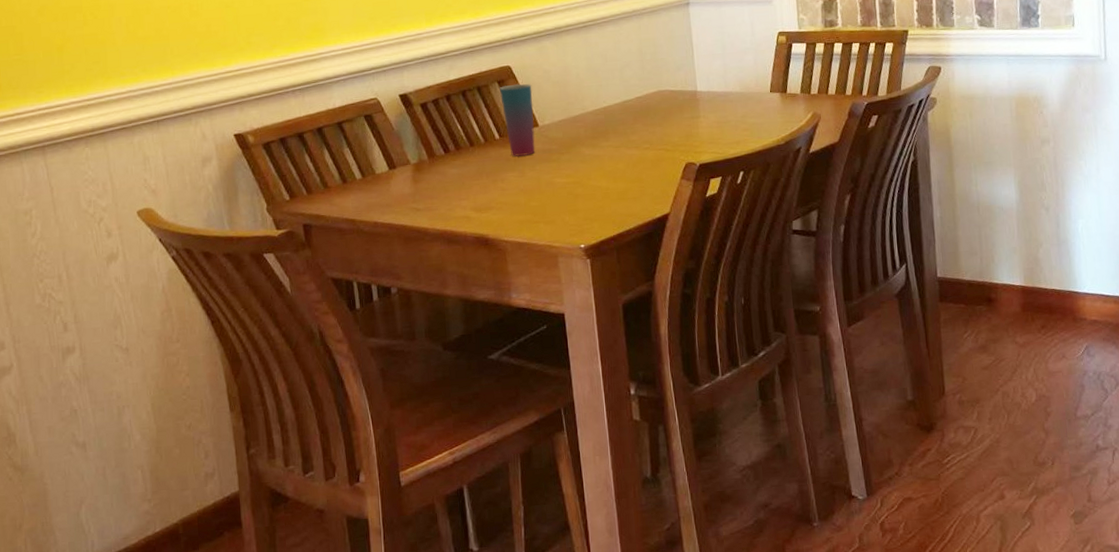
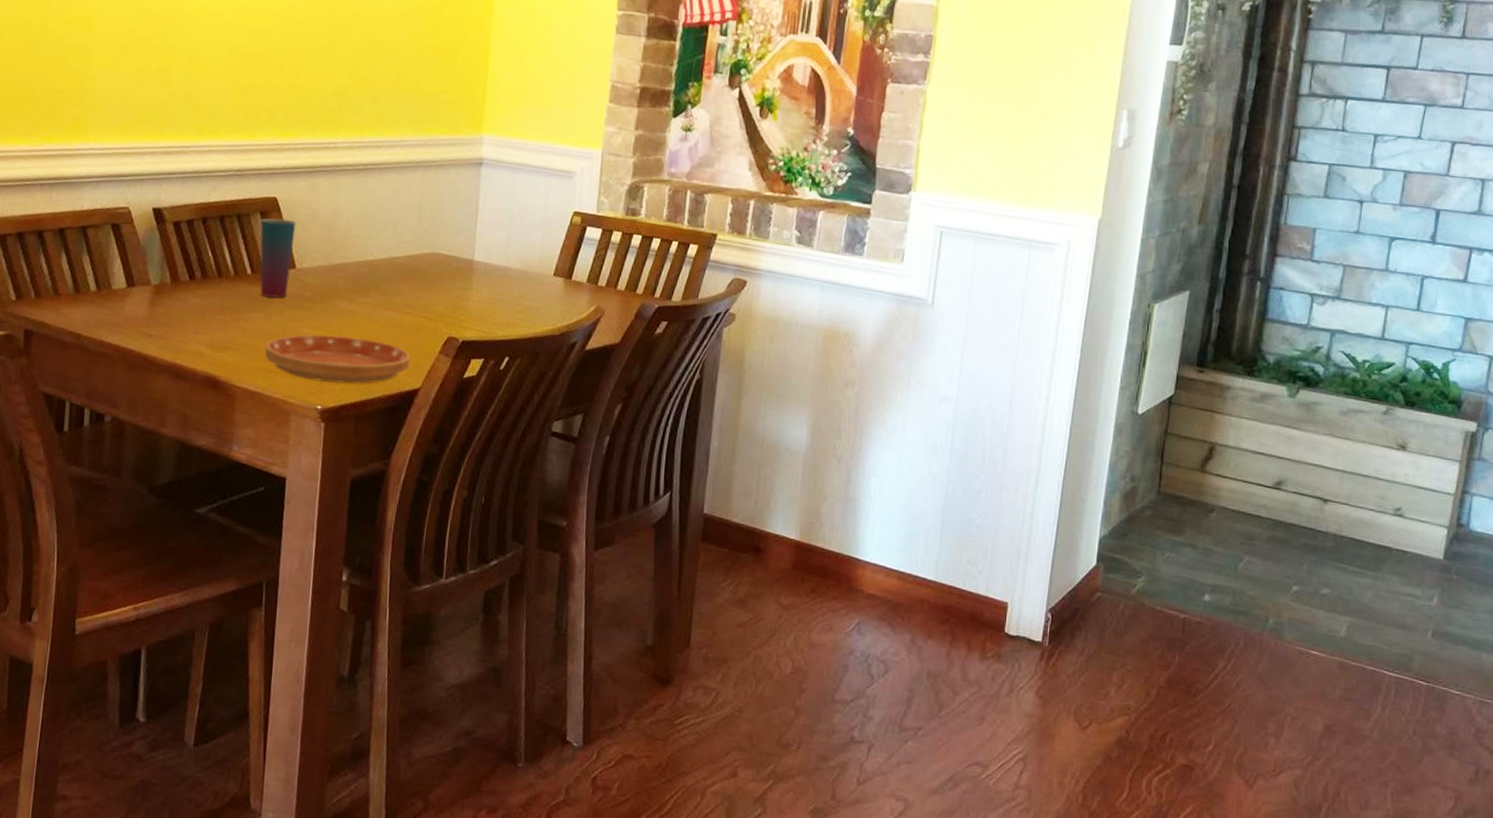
saucer: none [525,178,656,224] -> present [265,334,411,384]

